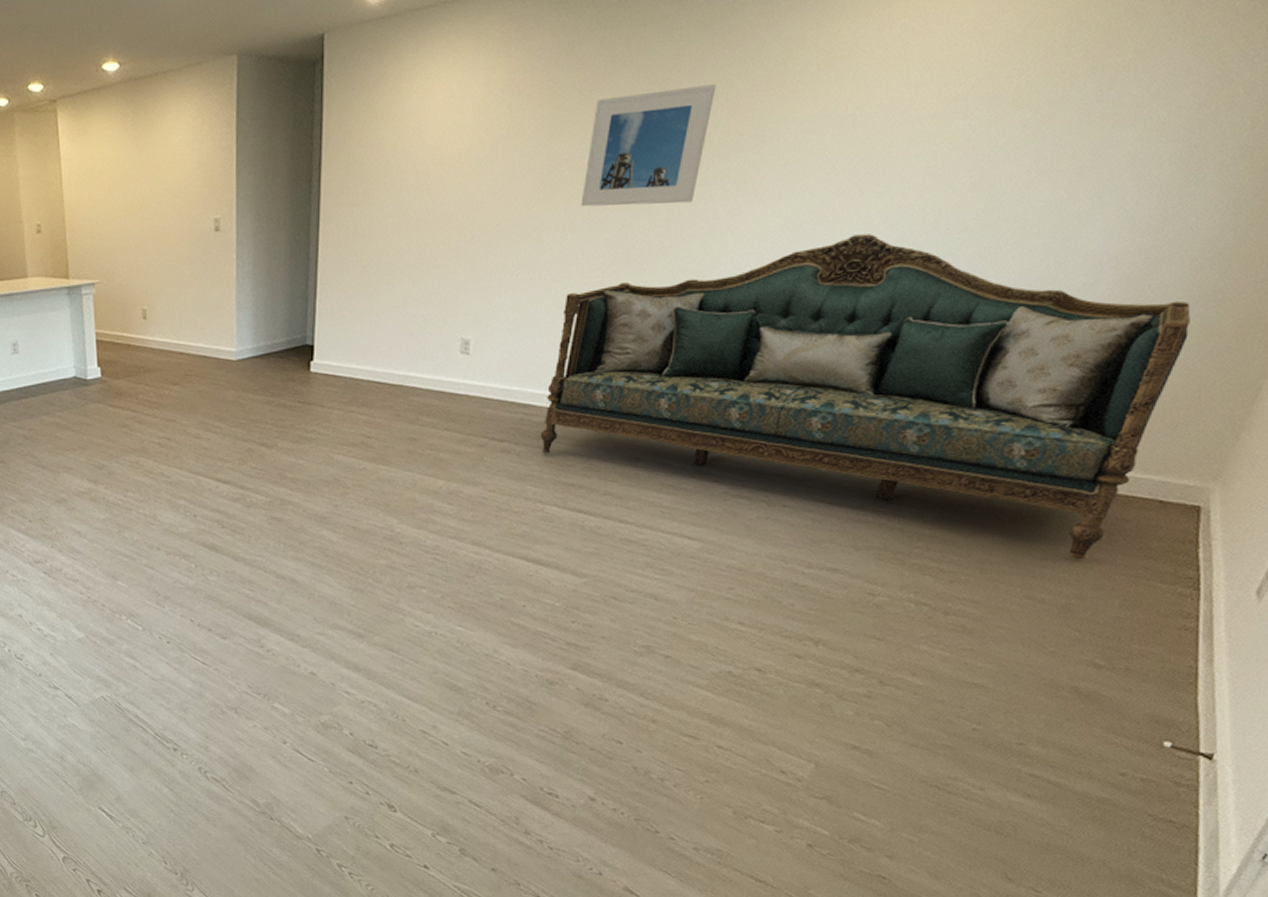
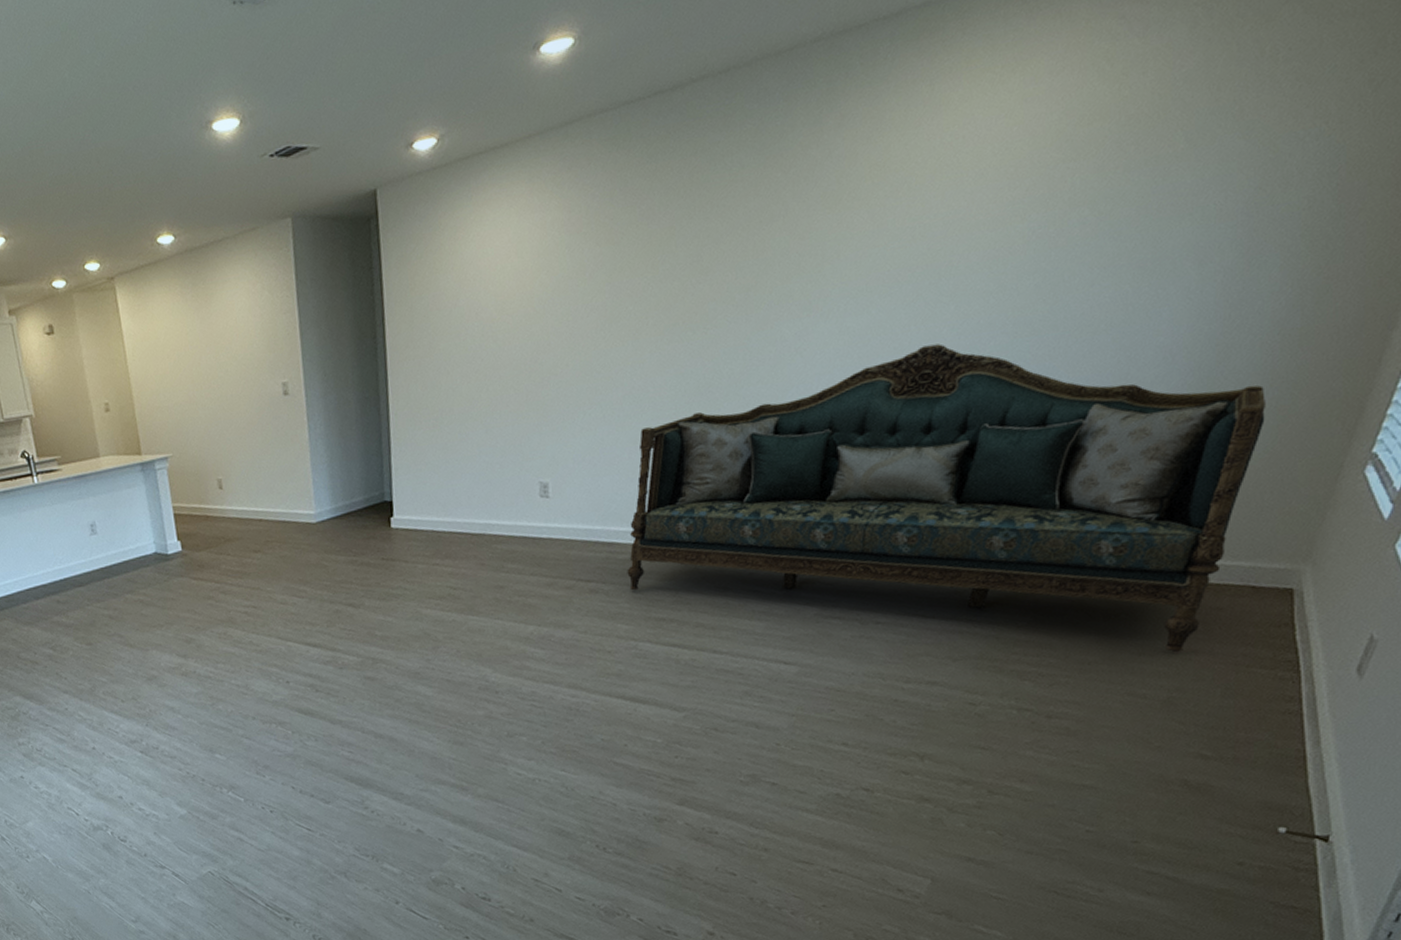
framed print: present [580,84,716,207] -> none [647,207,773,341]

